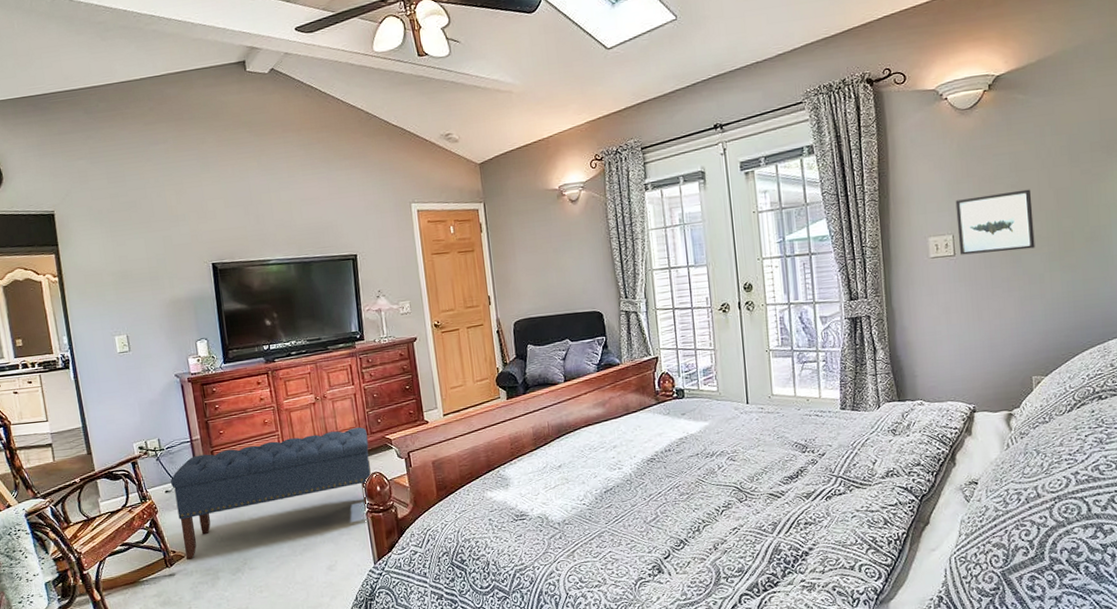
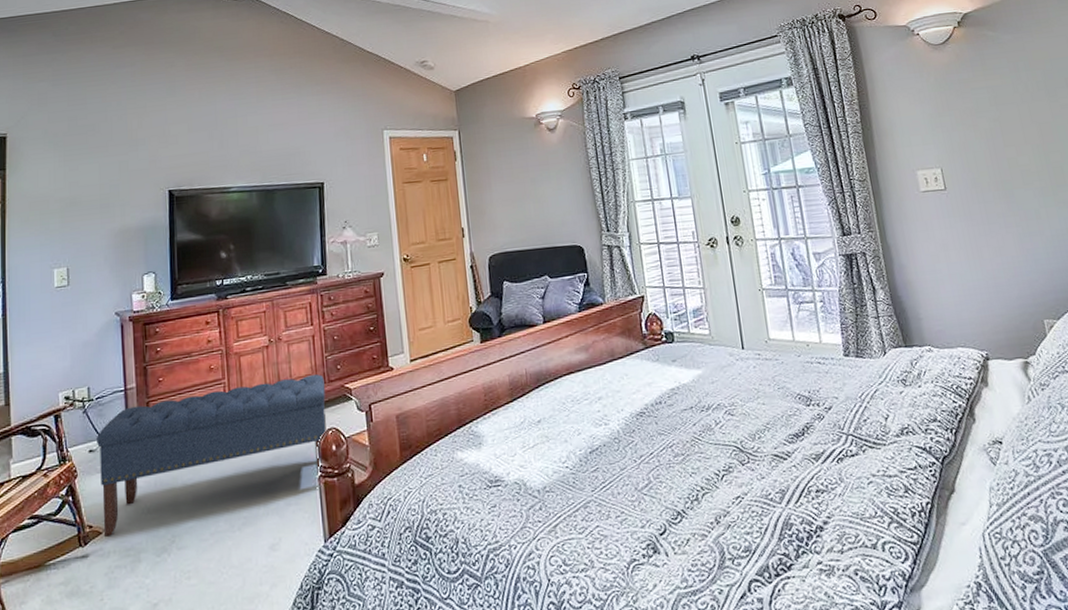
wall art: present [955,189,1035,255] -> none [939,123,1027,189]

